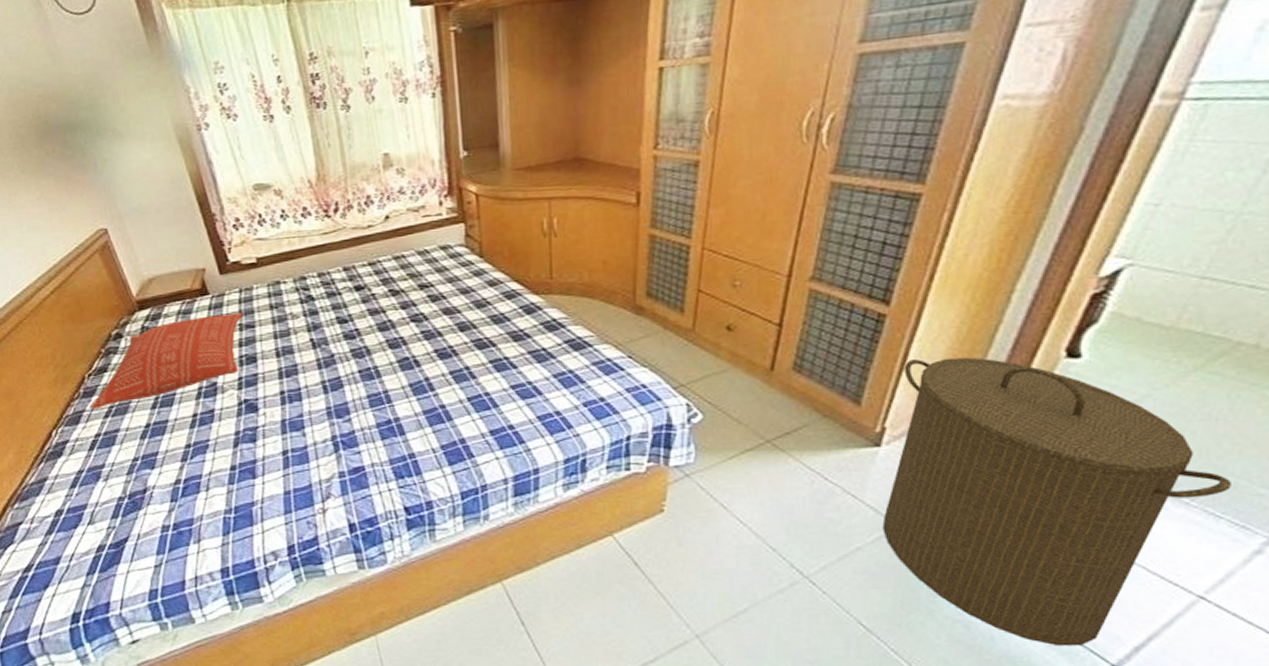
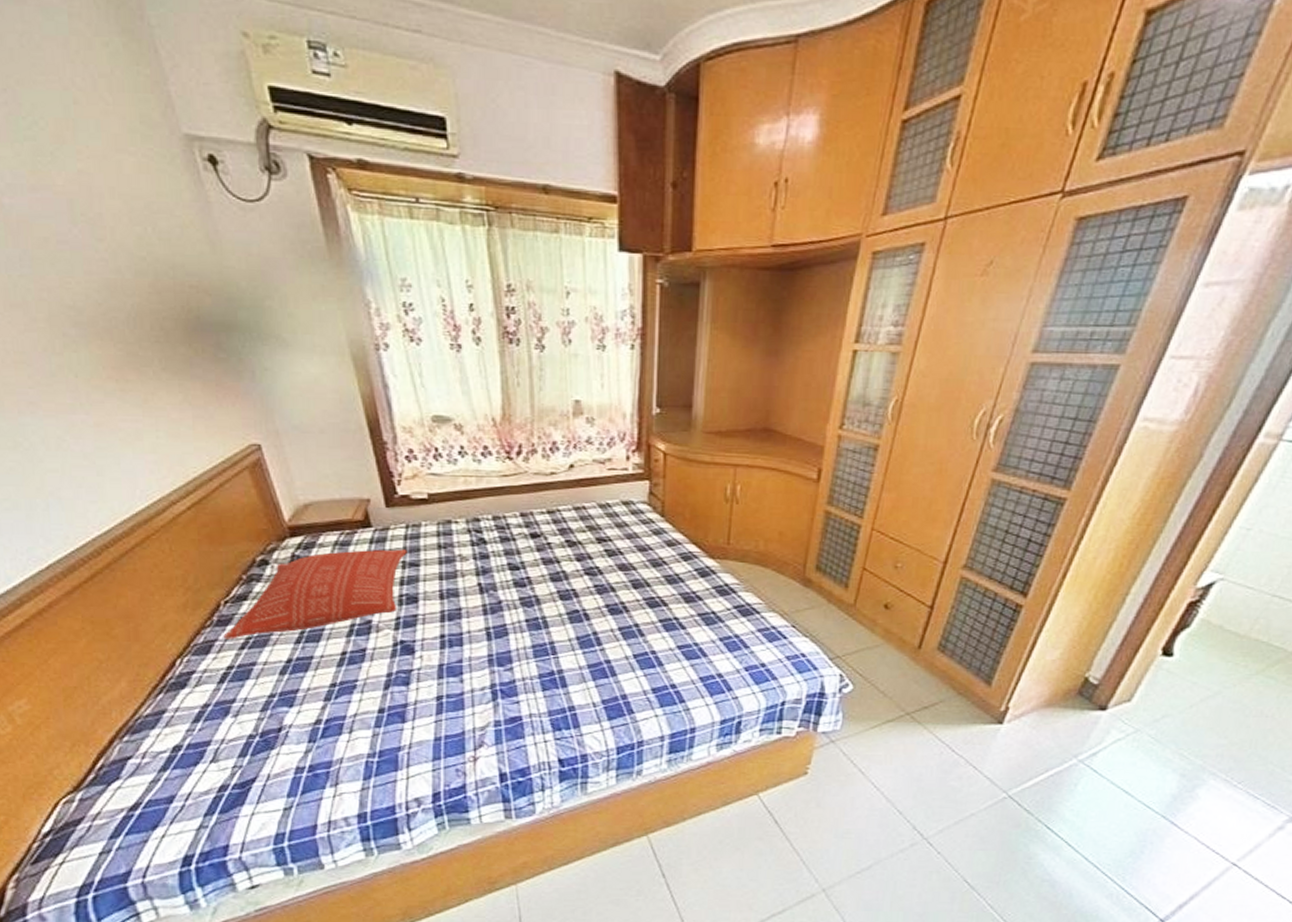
laundry hamper: present [882,357,1231,647] -> none [995,648,1270,904]

